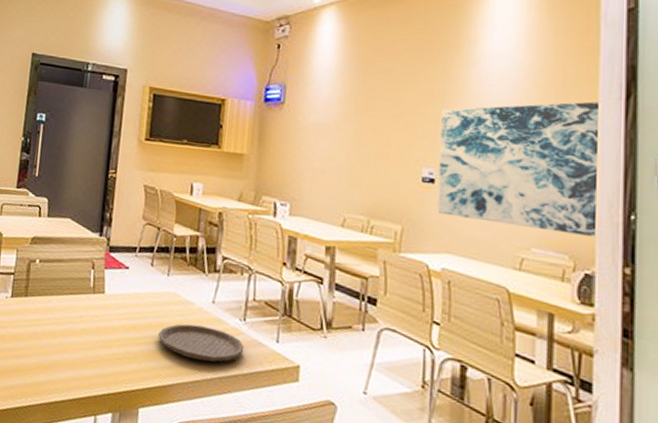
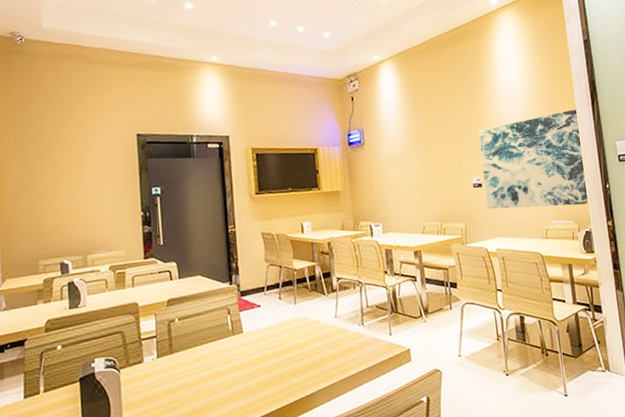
plate: present [158,323,244,362] -> none [295,337,366,368]

